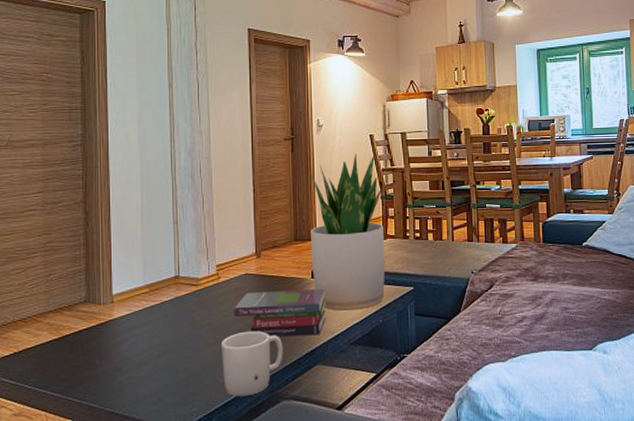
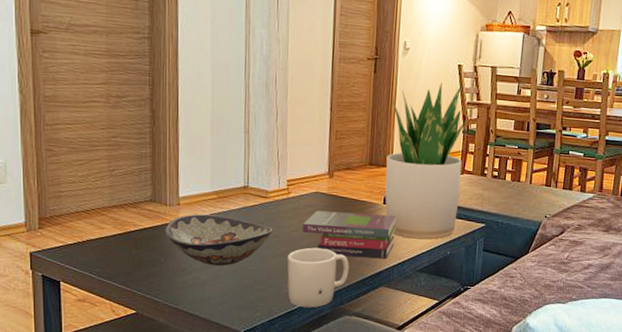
decorative bowl: none [99,309,205,362] -> present [164,214,273,266]

